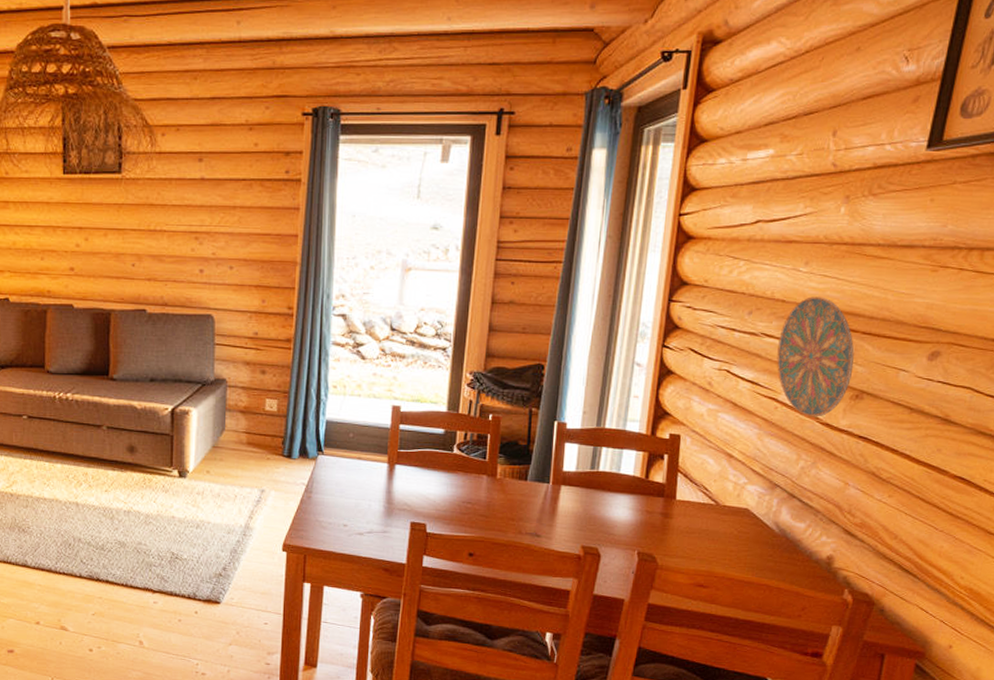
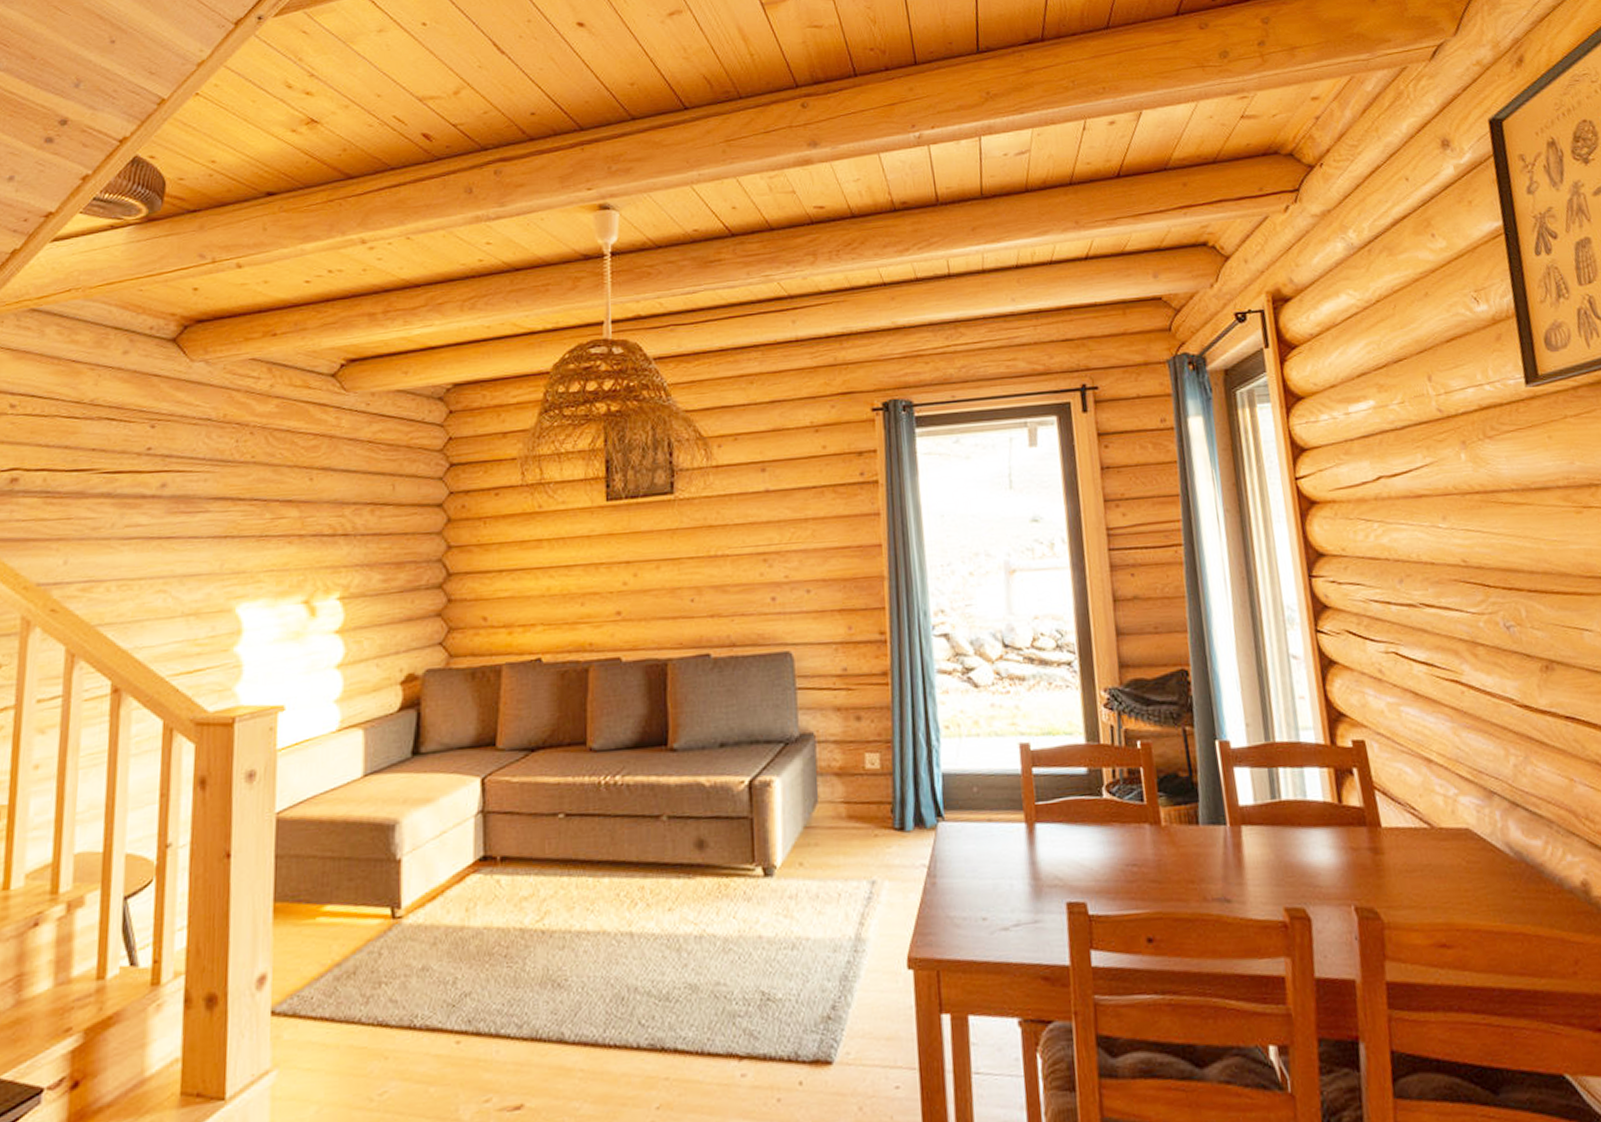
decorative plate: present [776,296,854,417] -> none [1440,554,1535,700]

